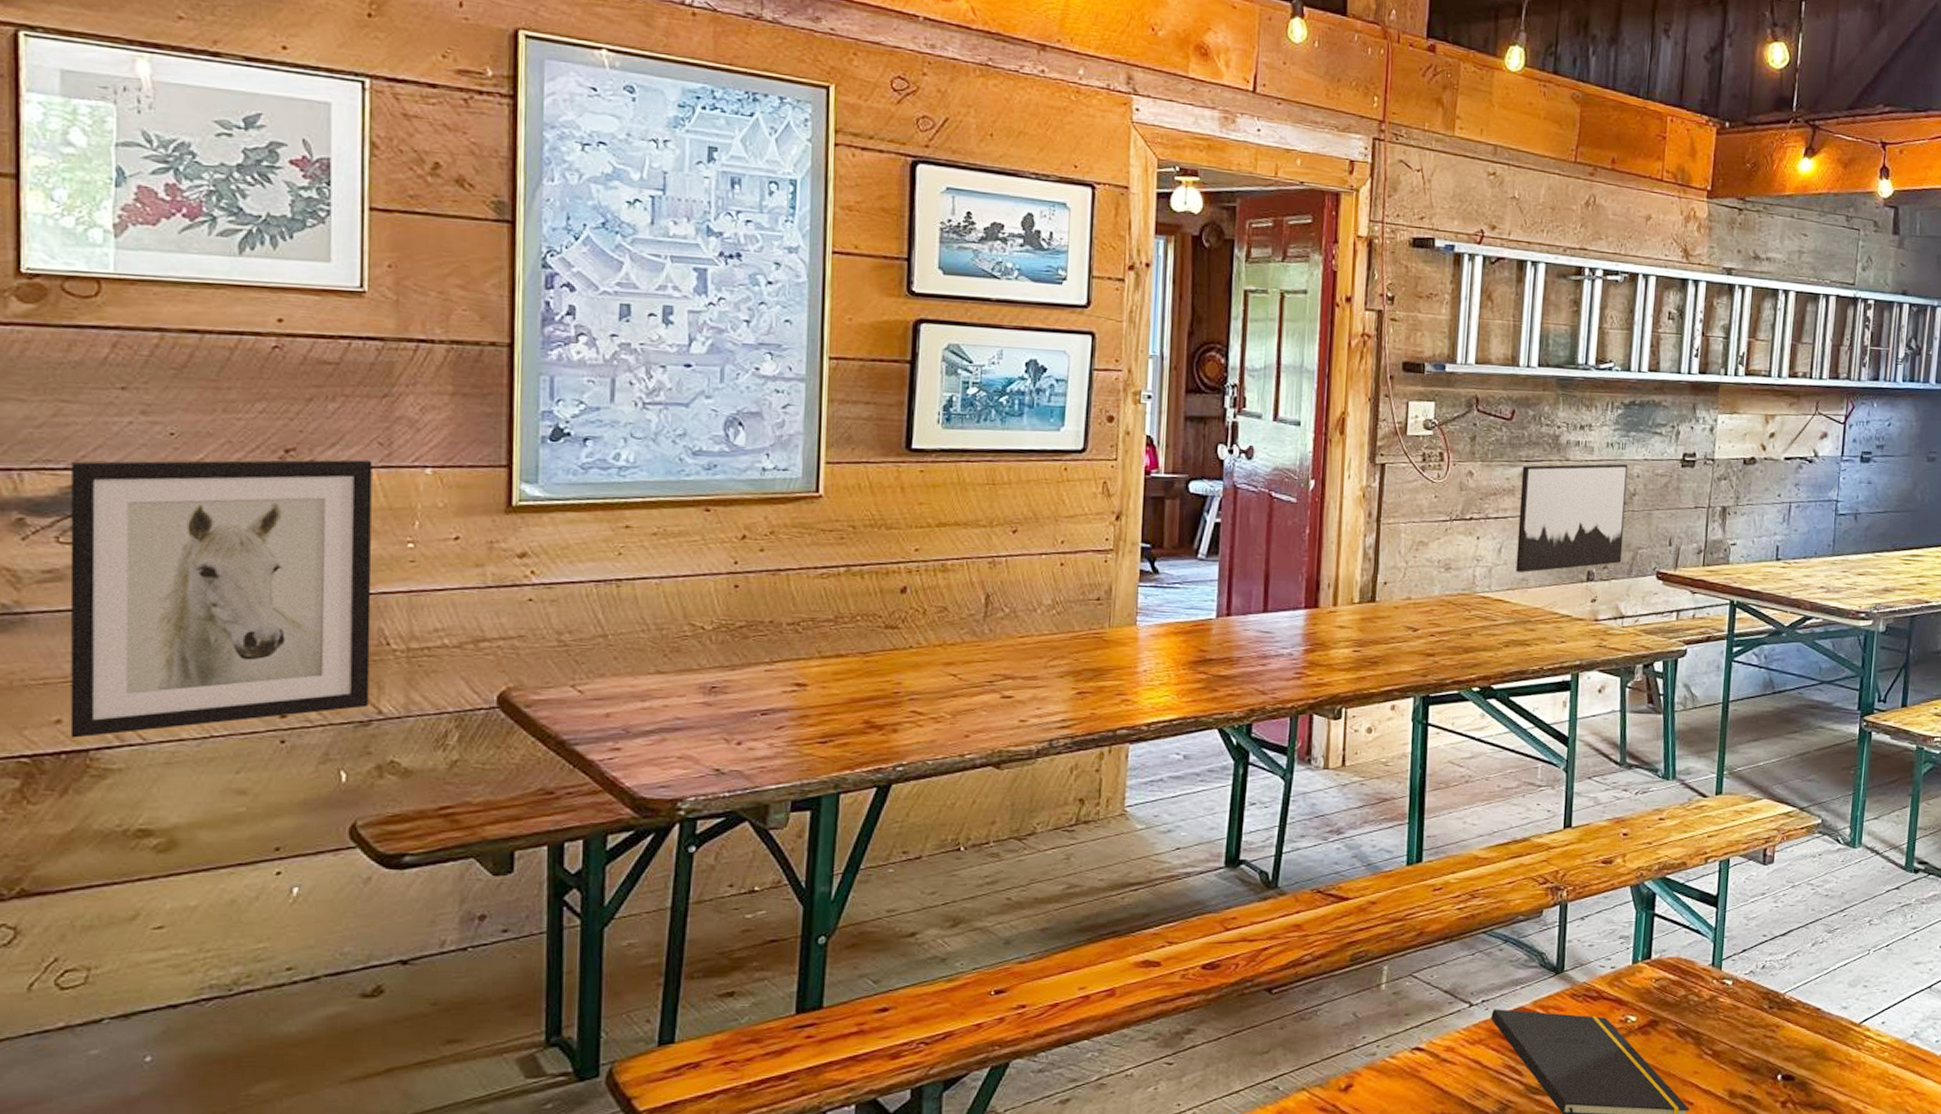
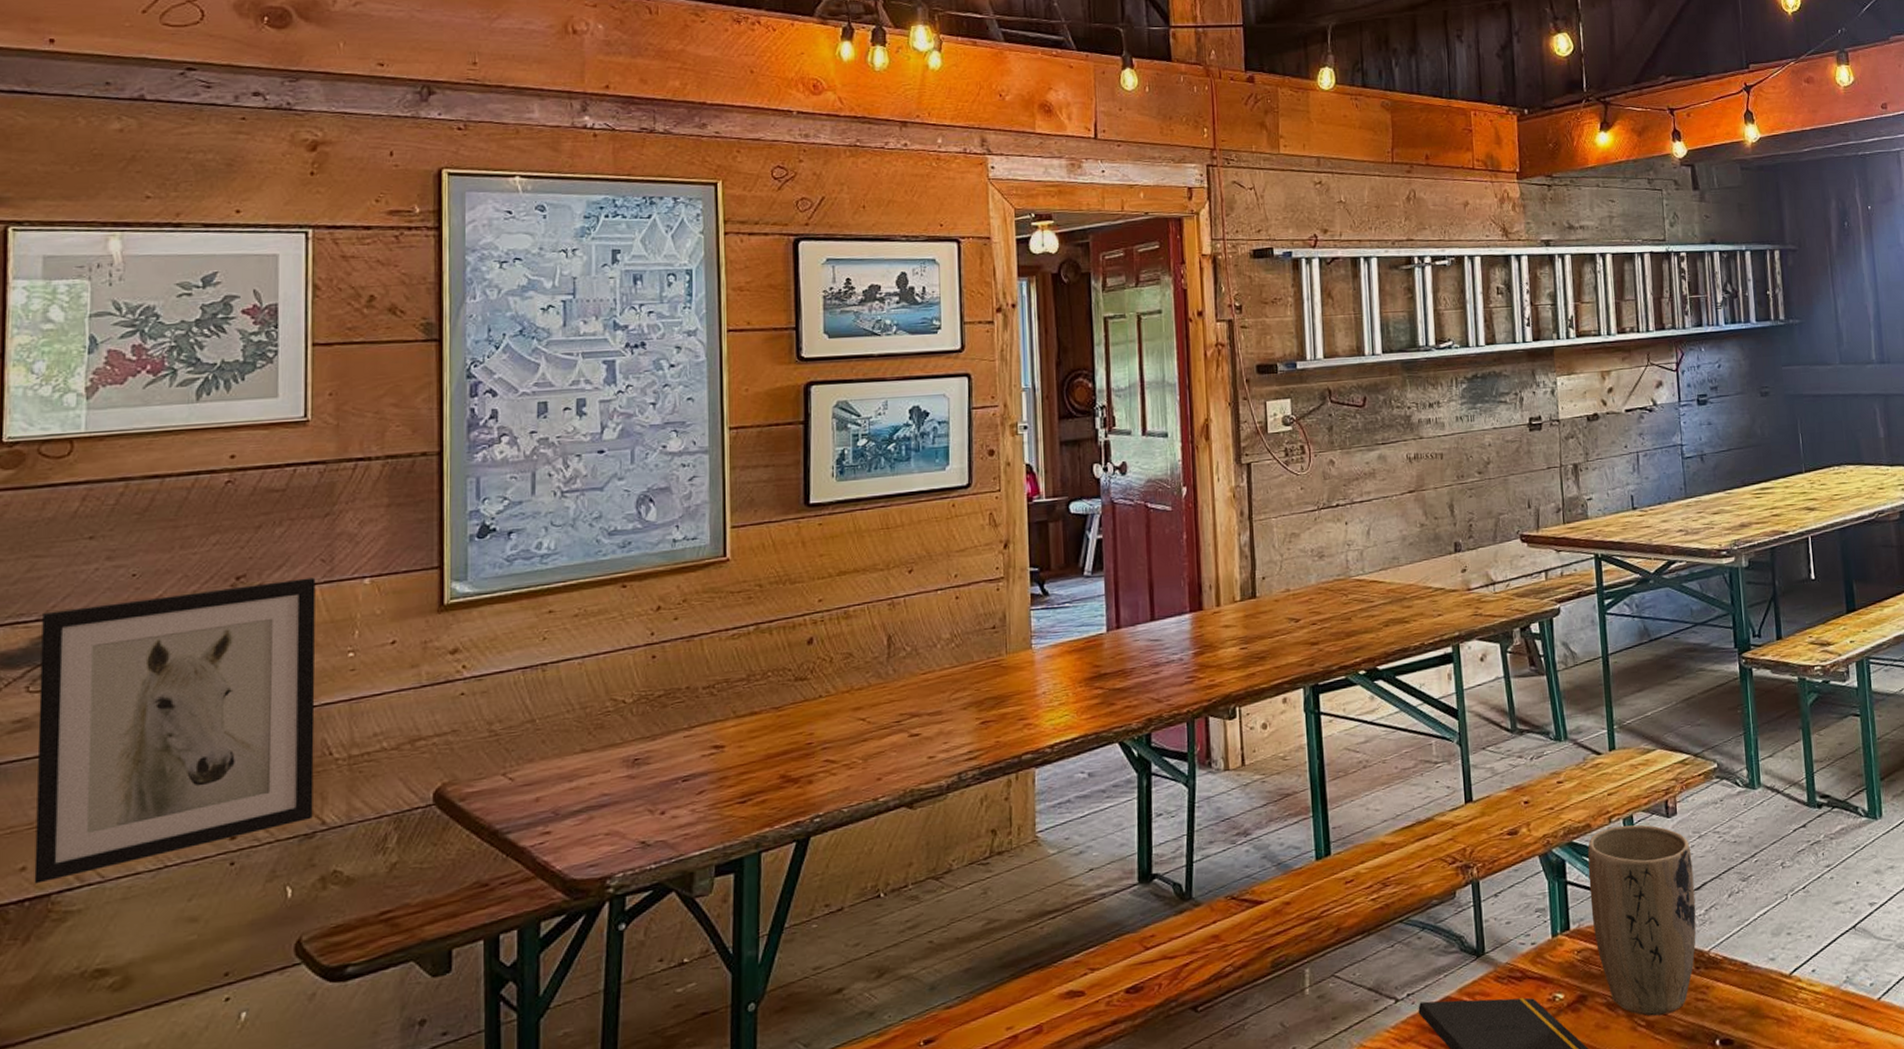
wall art: present [1515,463,1628,573] -> none [1379,435,1486,552]
plant pot: none [1674,867,1782,1047] -> present [1587,824,1696,1016]

